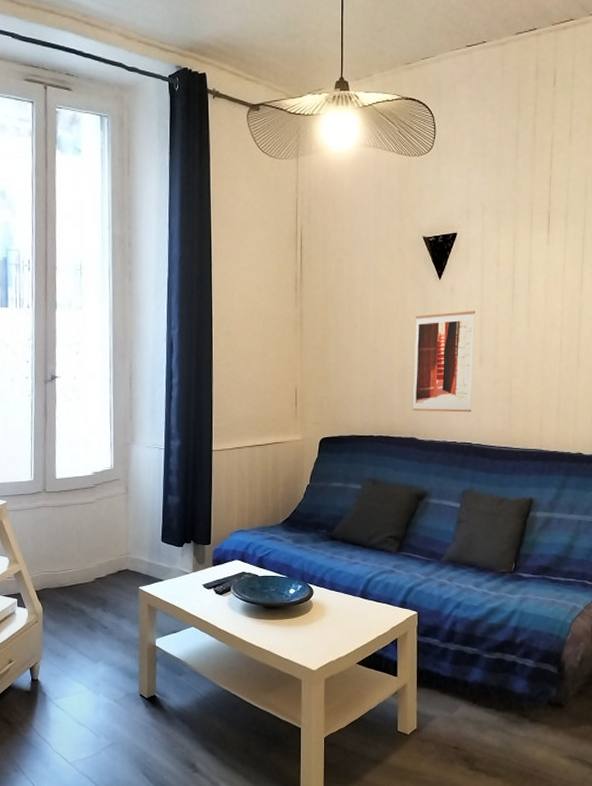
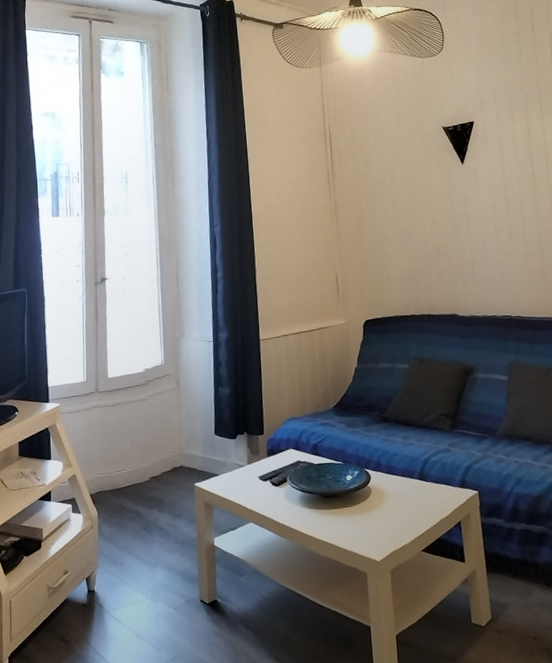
wall art: present [412,311,476,413] -> none [443,190,508,289]

